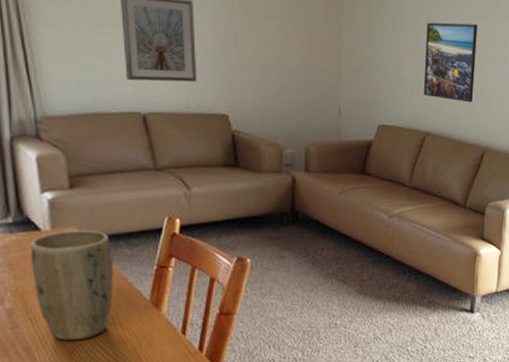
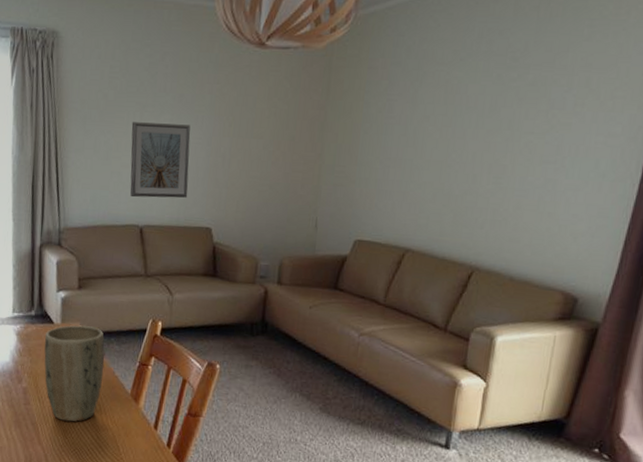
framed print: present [423,22,478,103] -> none [405,133,473,218]

